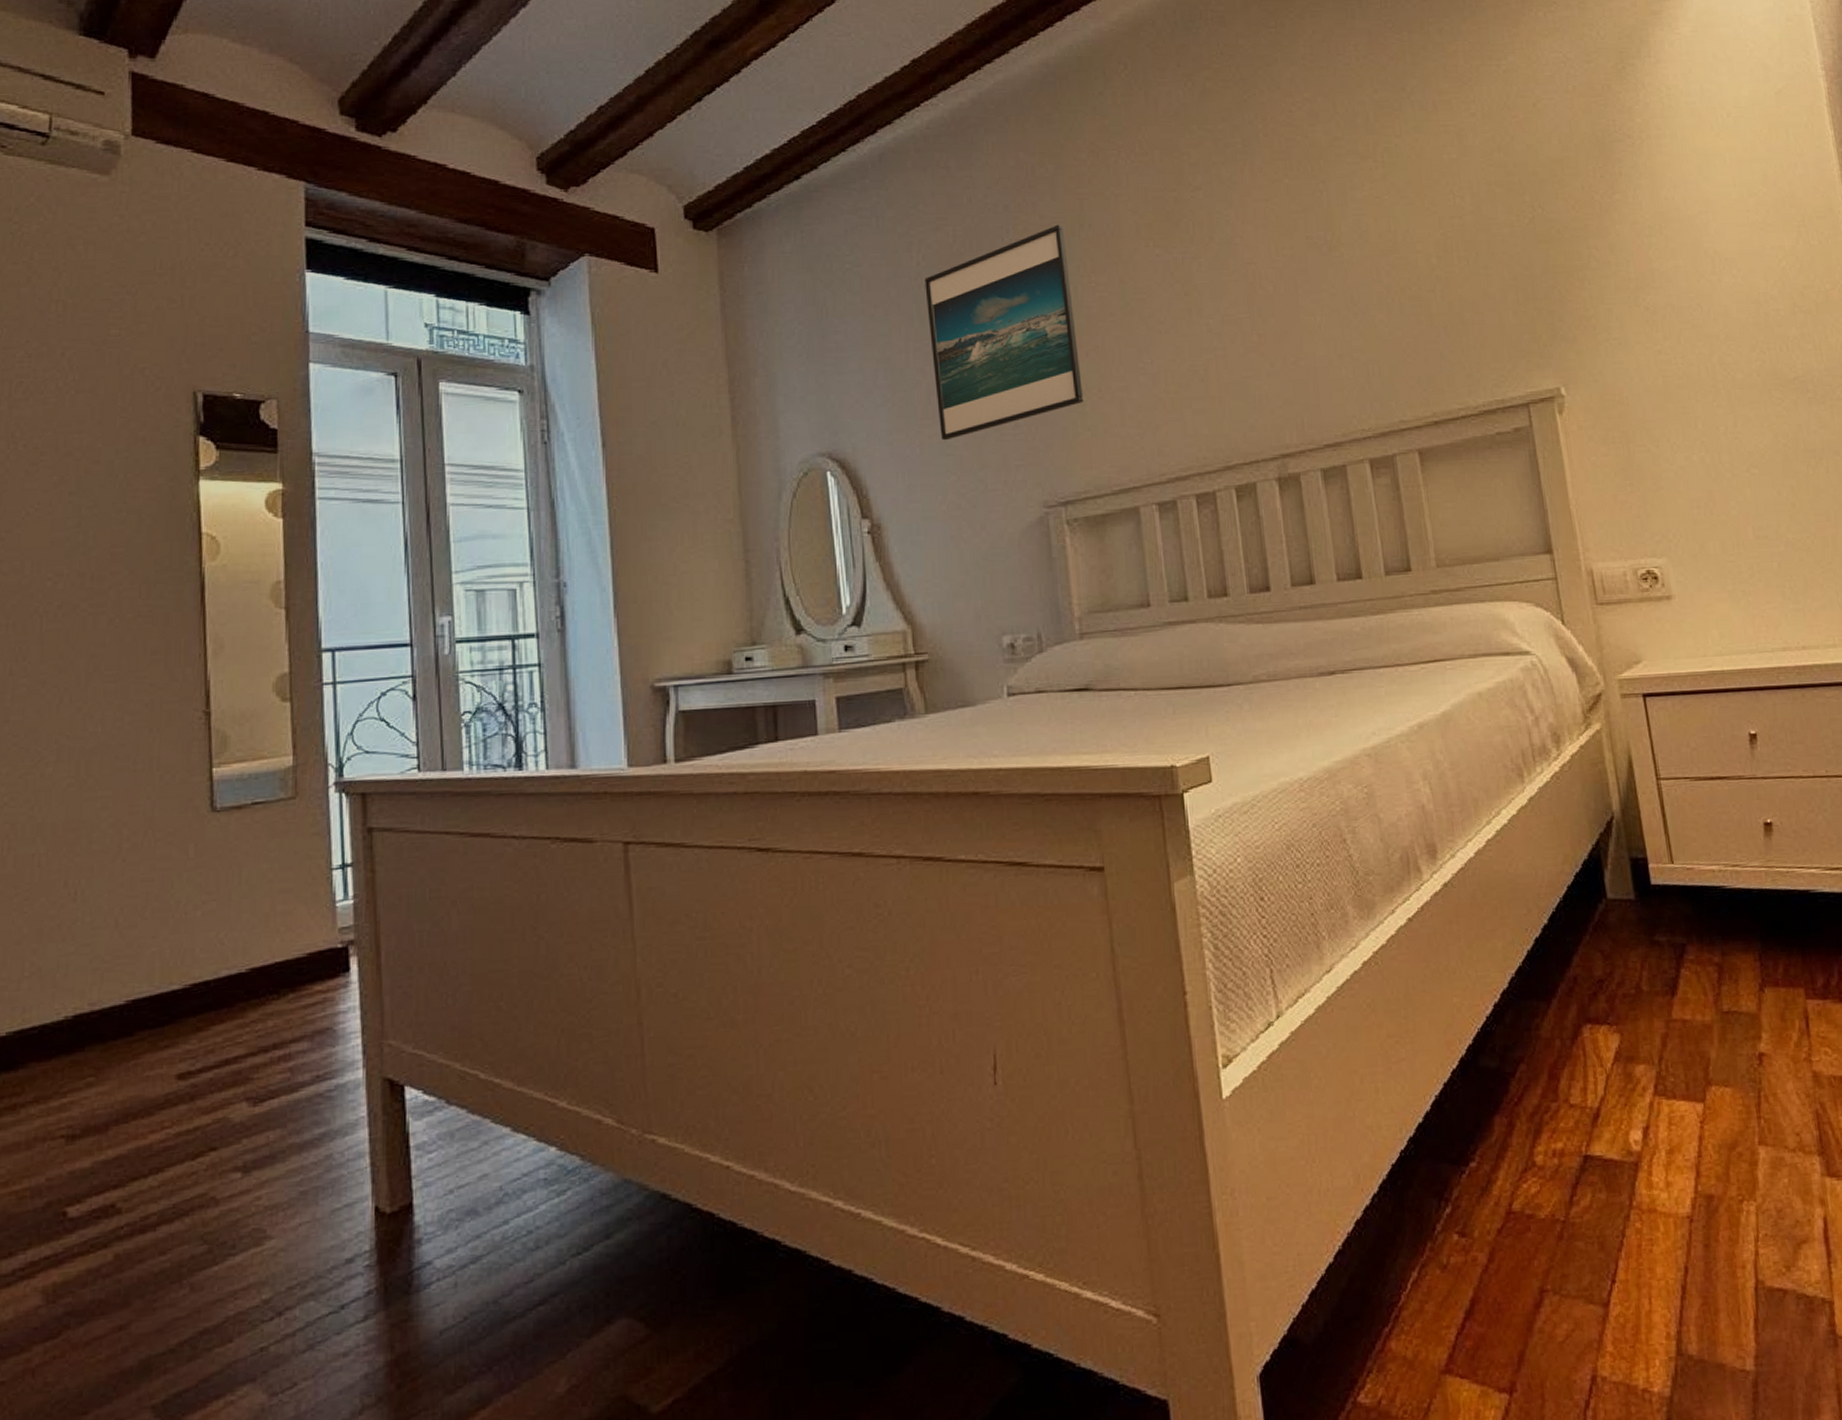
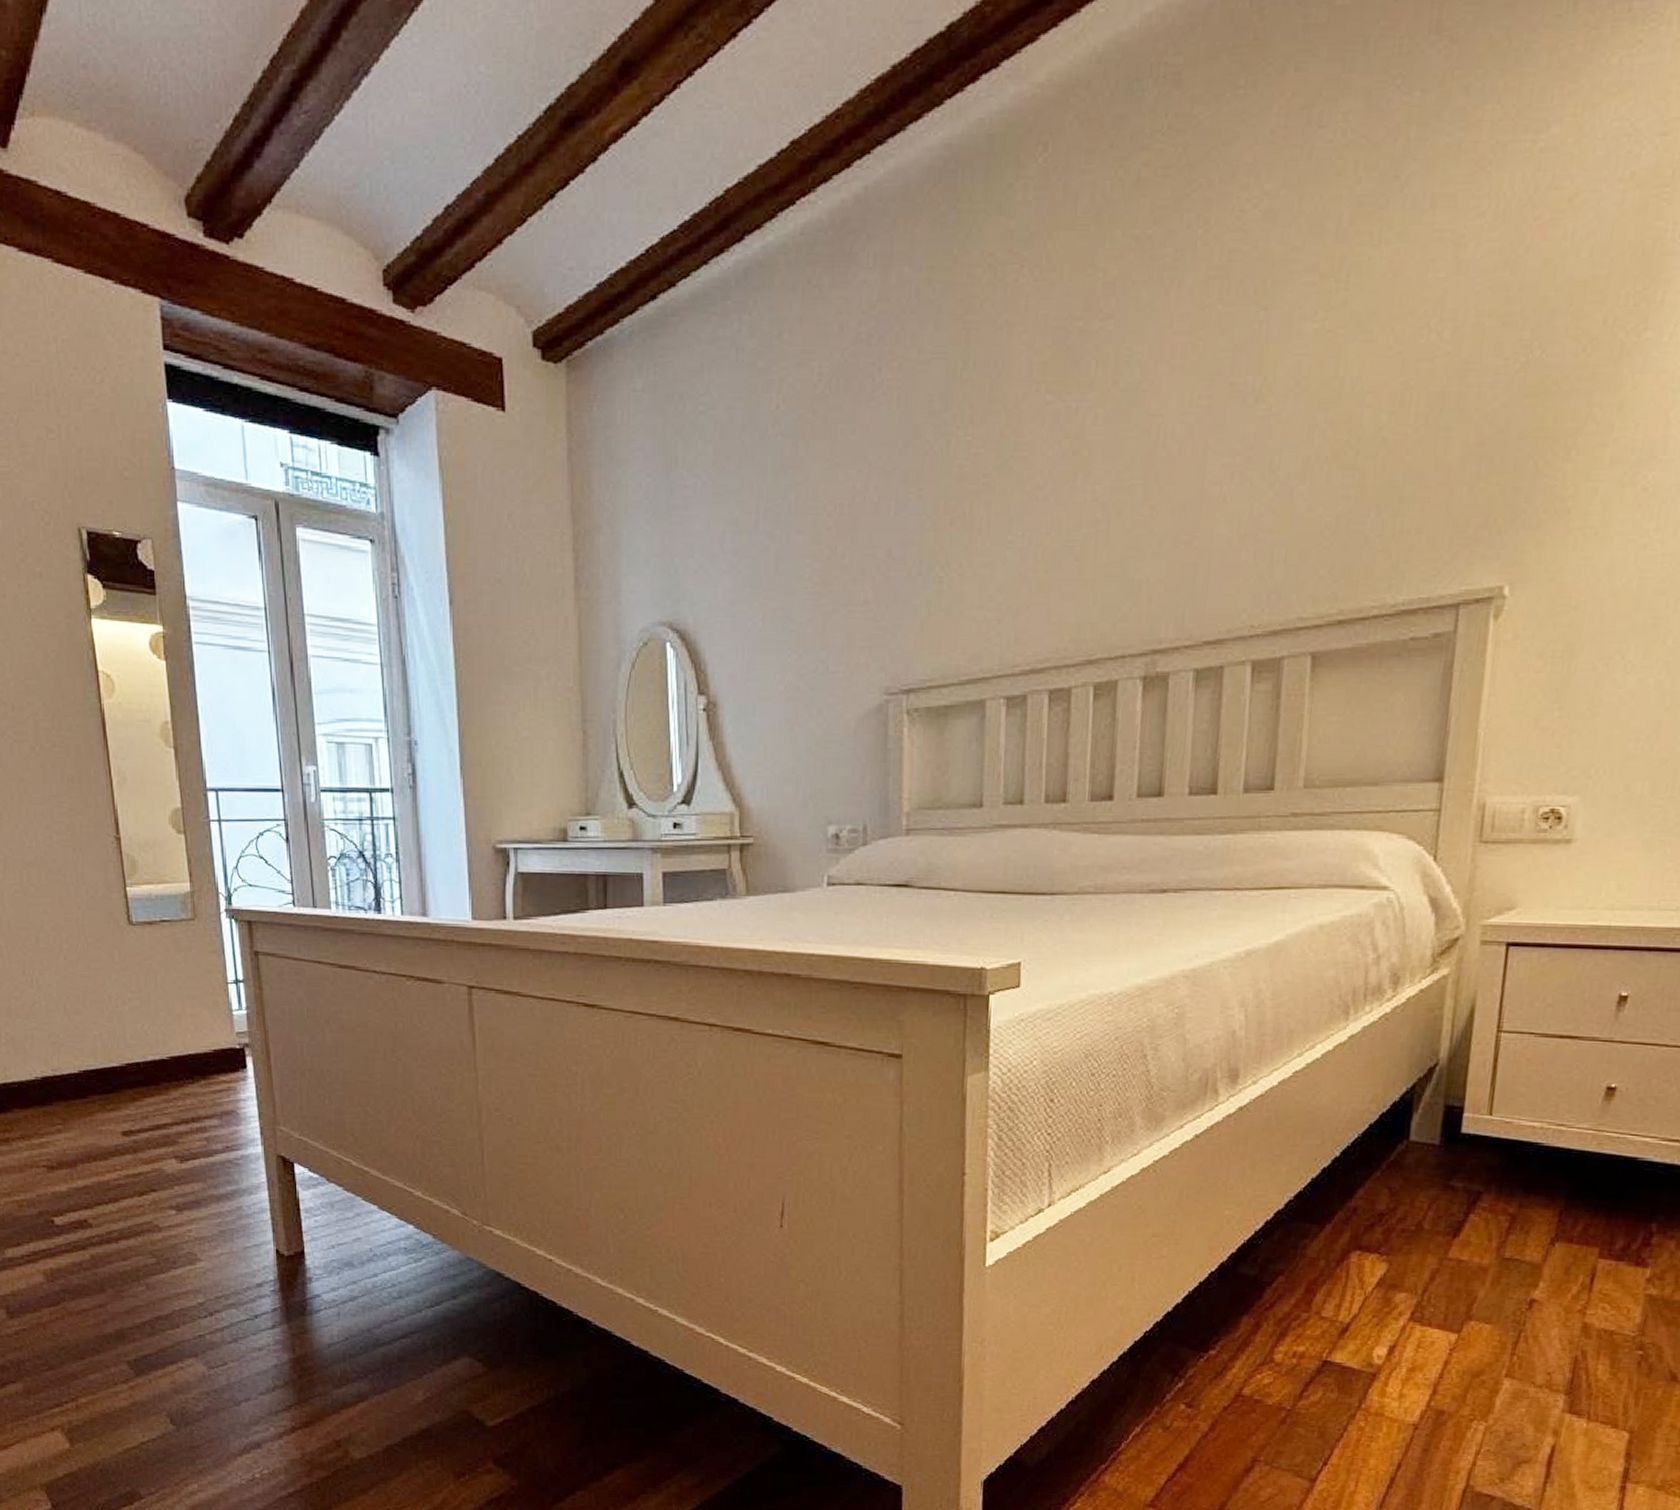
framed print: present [925,224,1083,441] -> none [782,361,944,615]

